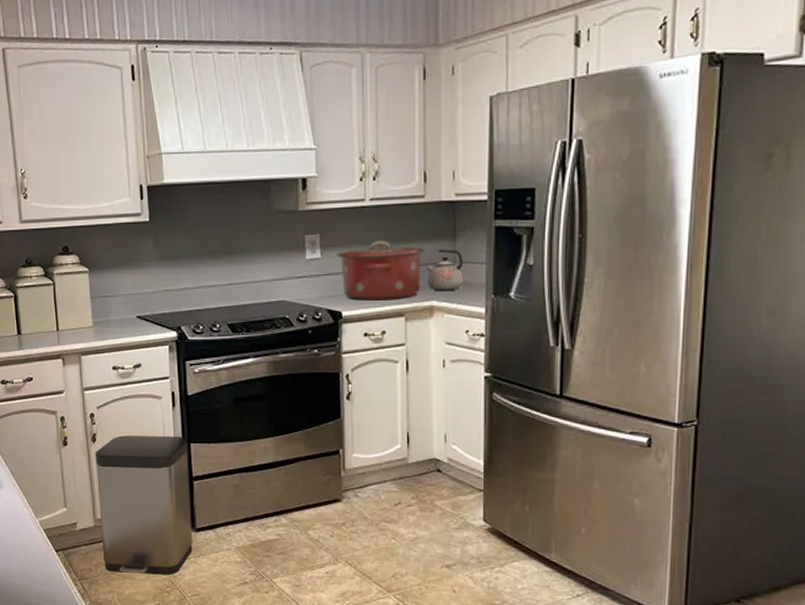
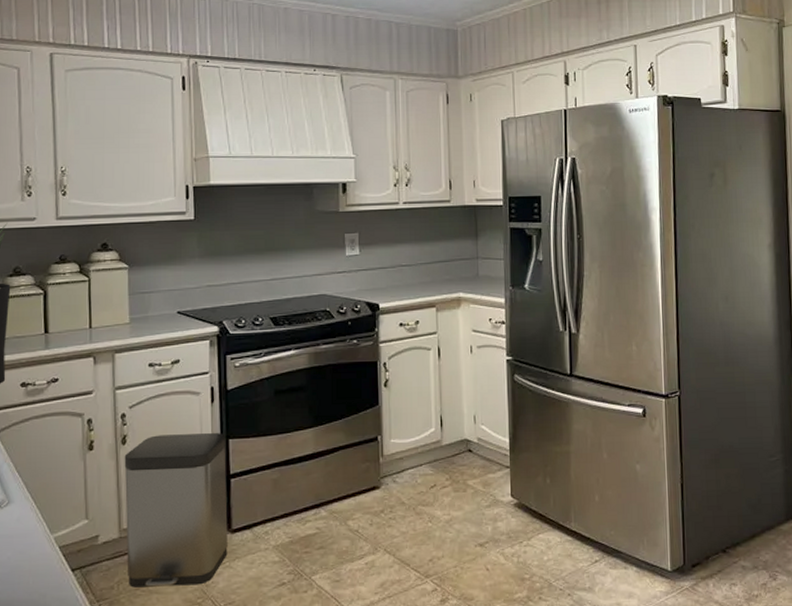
casserole: present [336,241,425,301] -> none [374,239,452,294]
kettle: present [426,249,464,291] -> none [453,247,486,284]

